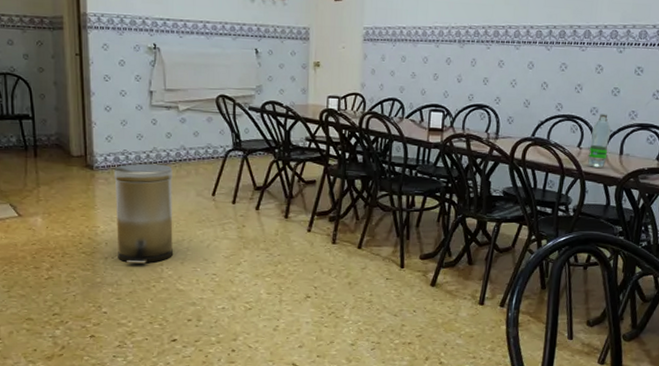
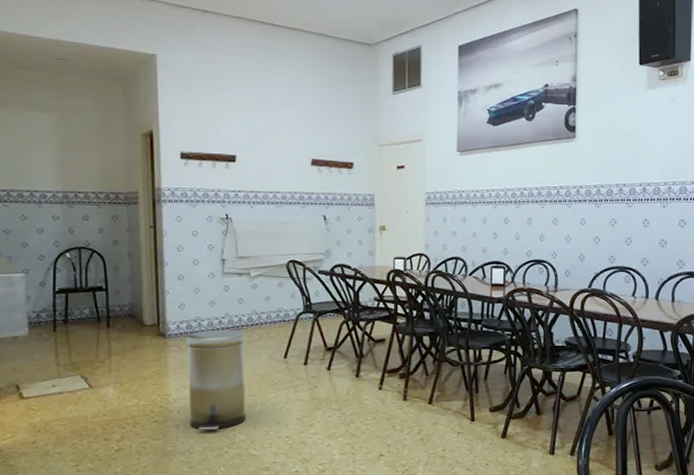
bottle: present [588,114,611,168] -> none [643,264,662,315]

